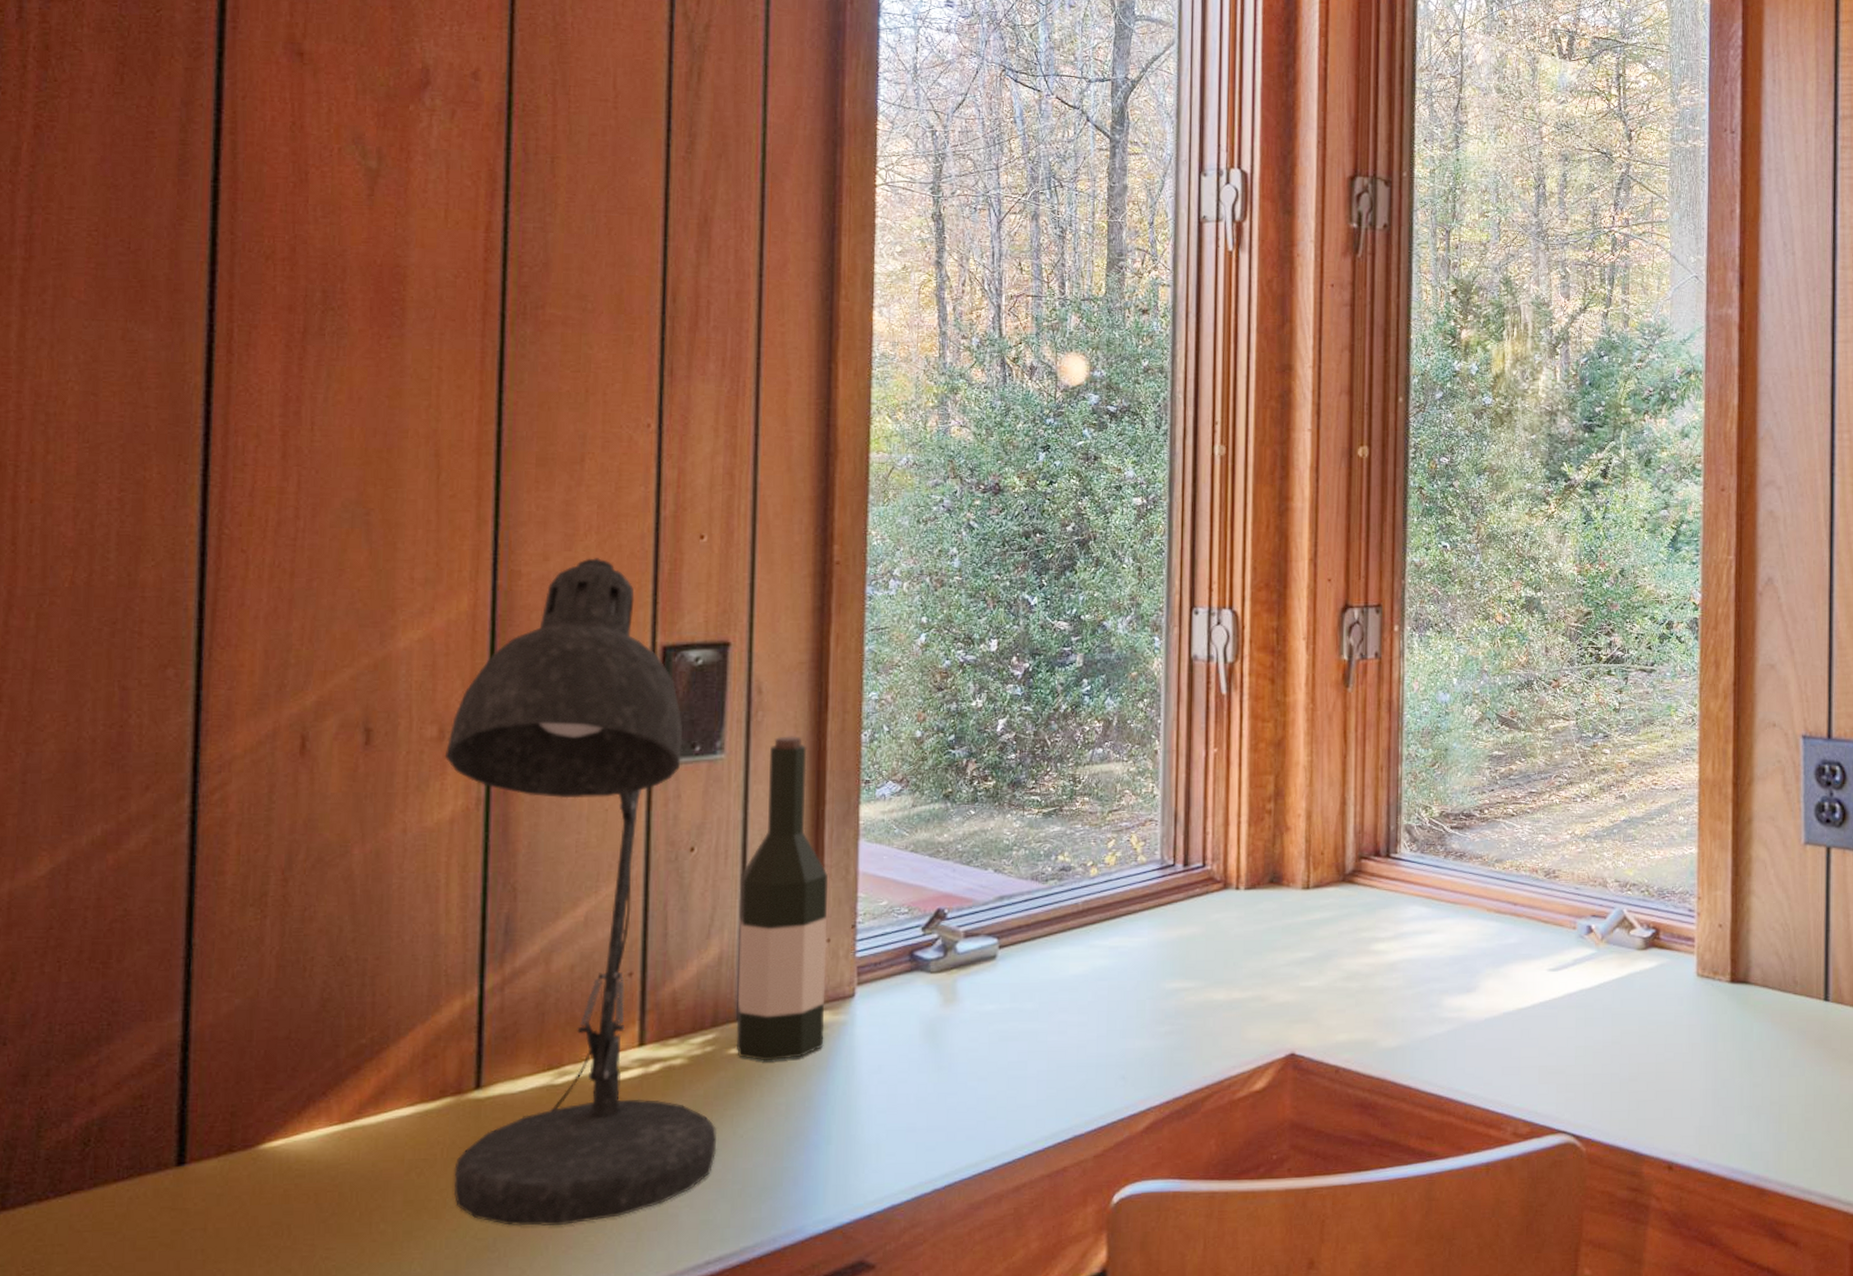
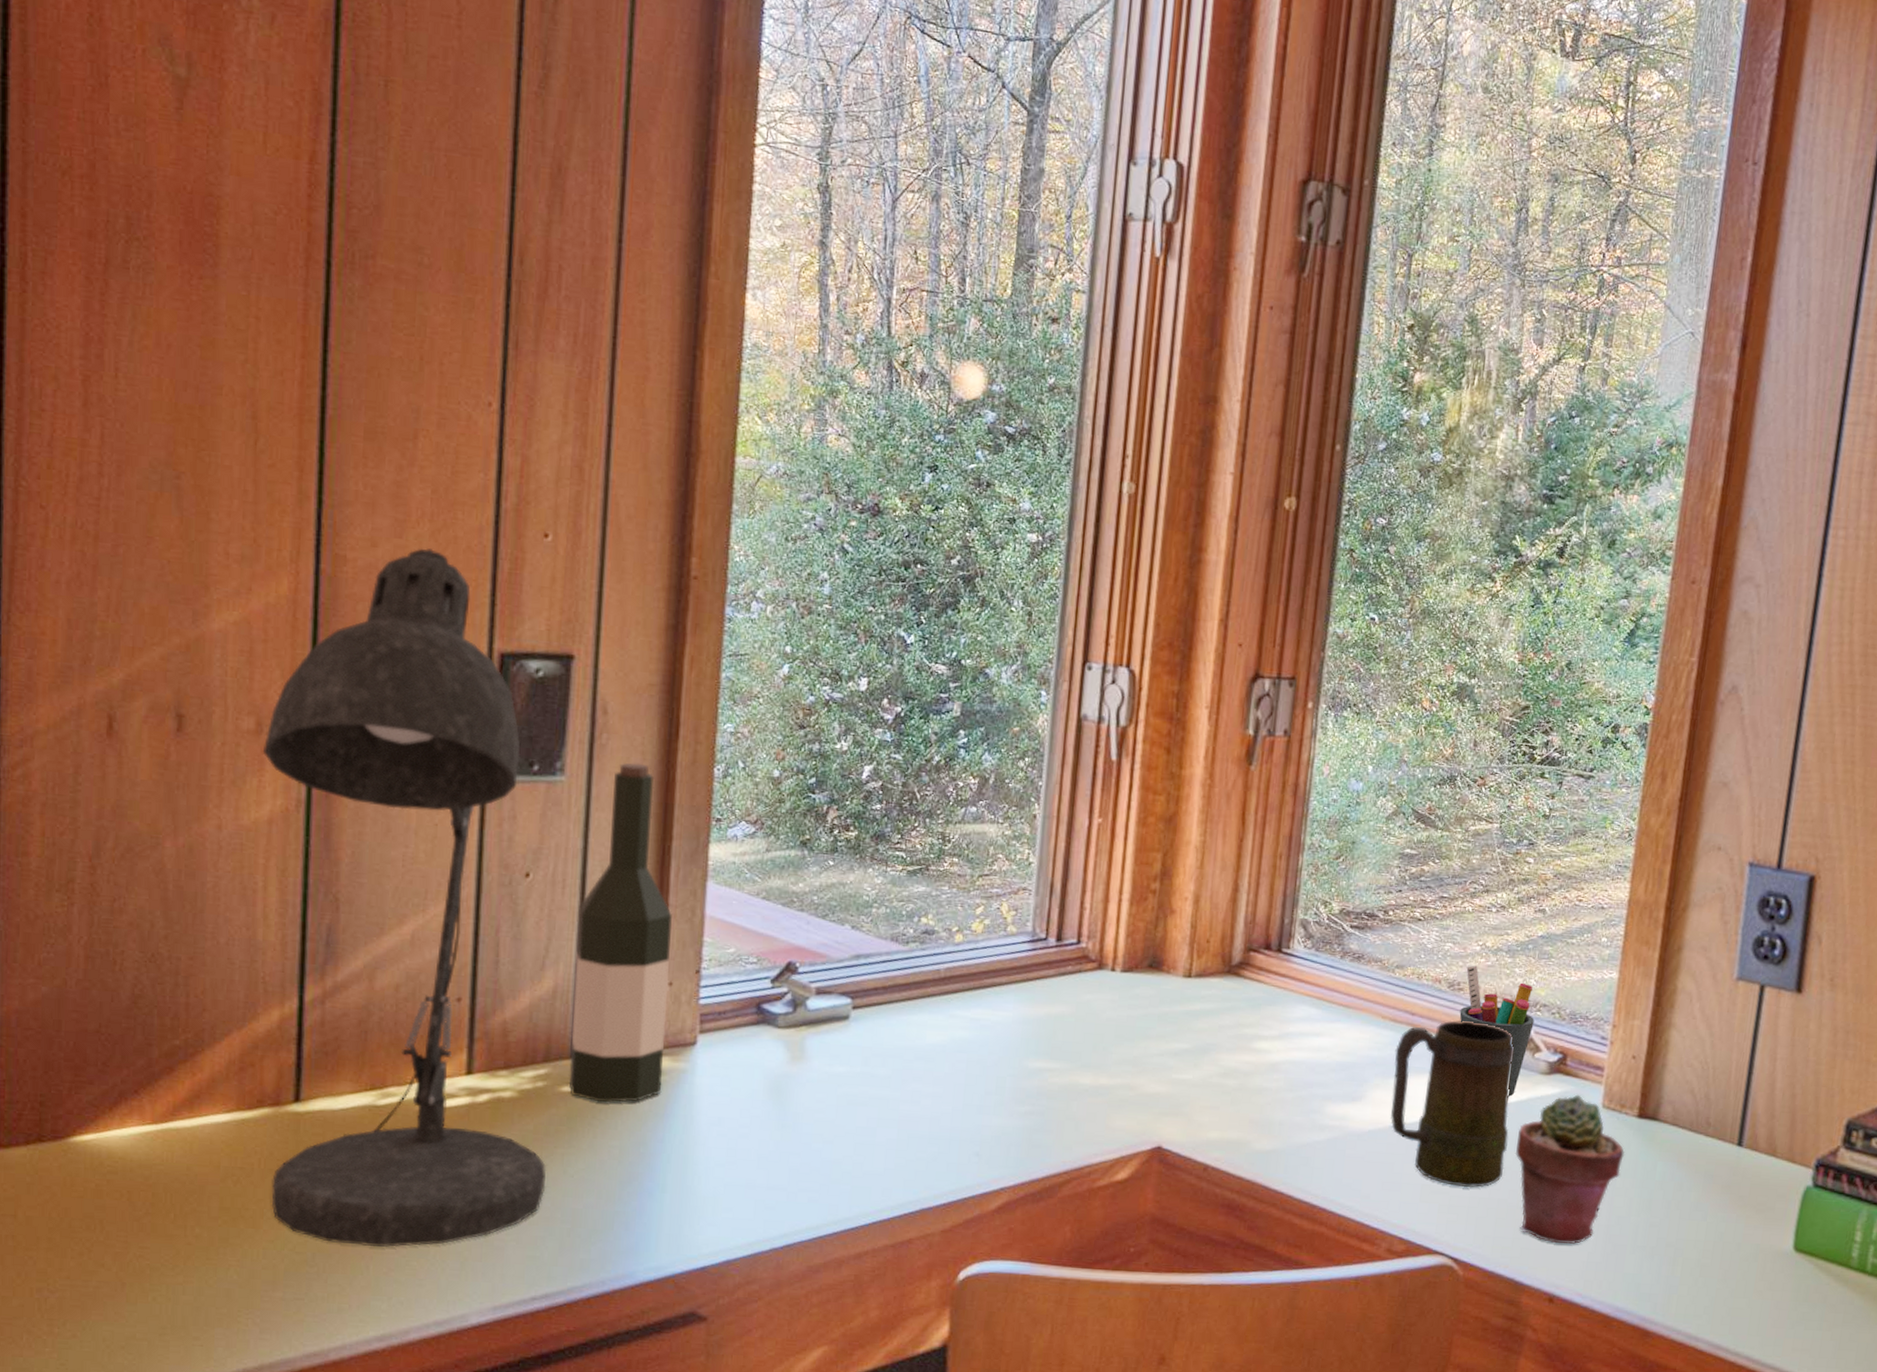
mug: none [1502,906,1614,1066] -> present [1390,1020,1514,1188]
pen holder: none [1557,853,1626,974] -> present [1459,965,1534,1097]
potted succulent: none [1622,966,1723,1112] -> present [1515,1094,1625,1244]

